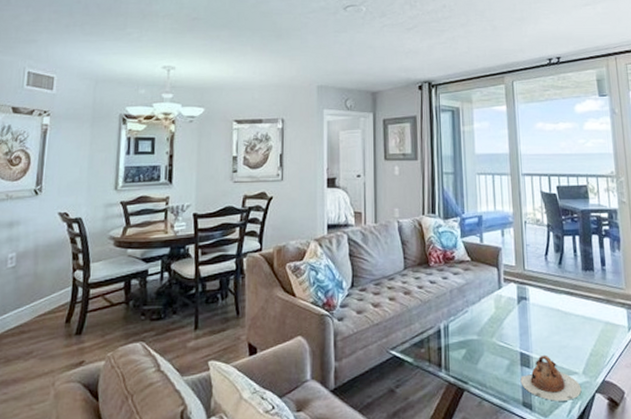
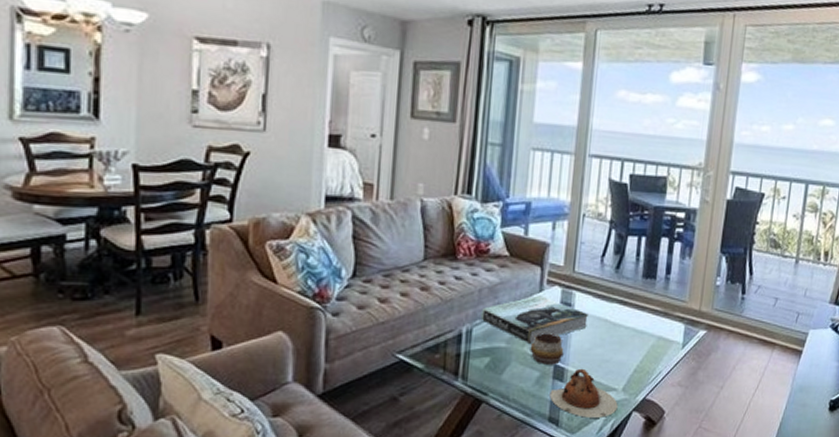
book: none [454,292,543,336] -> present [480,295,588,345]
decorative bowl: none [498,323,527,353] -> present [530,332,564,365]

